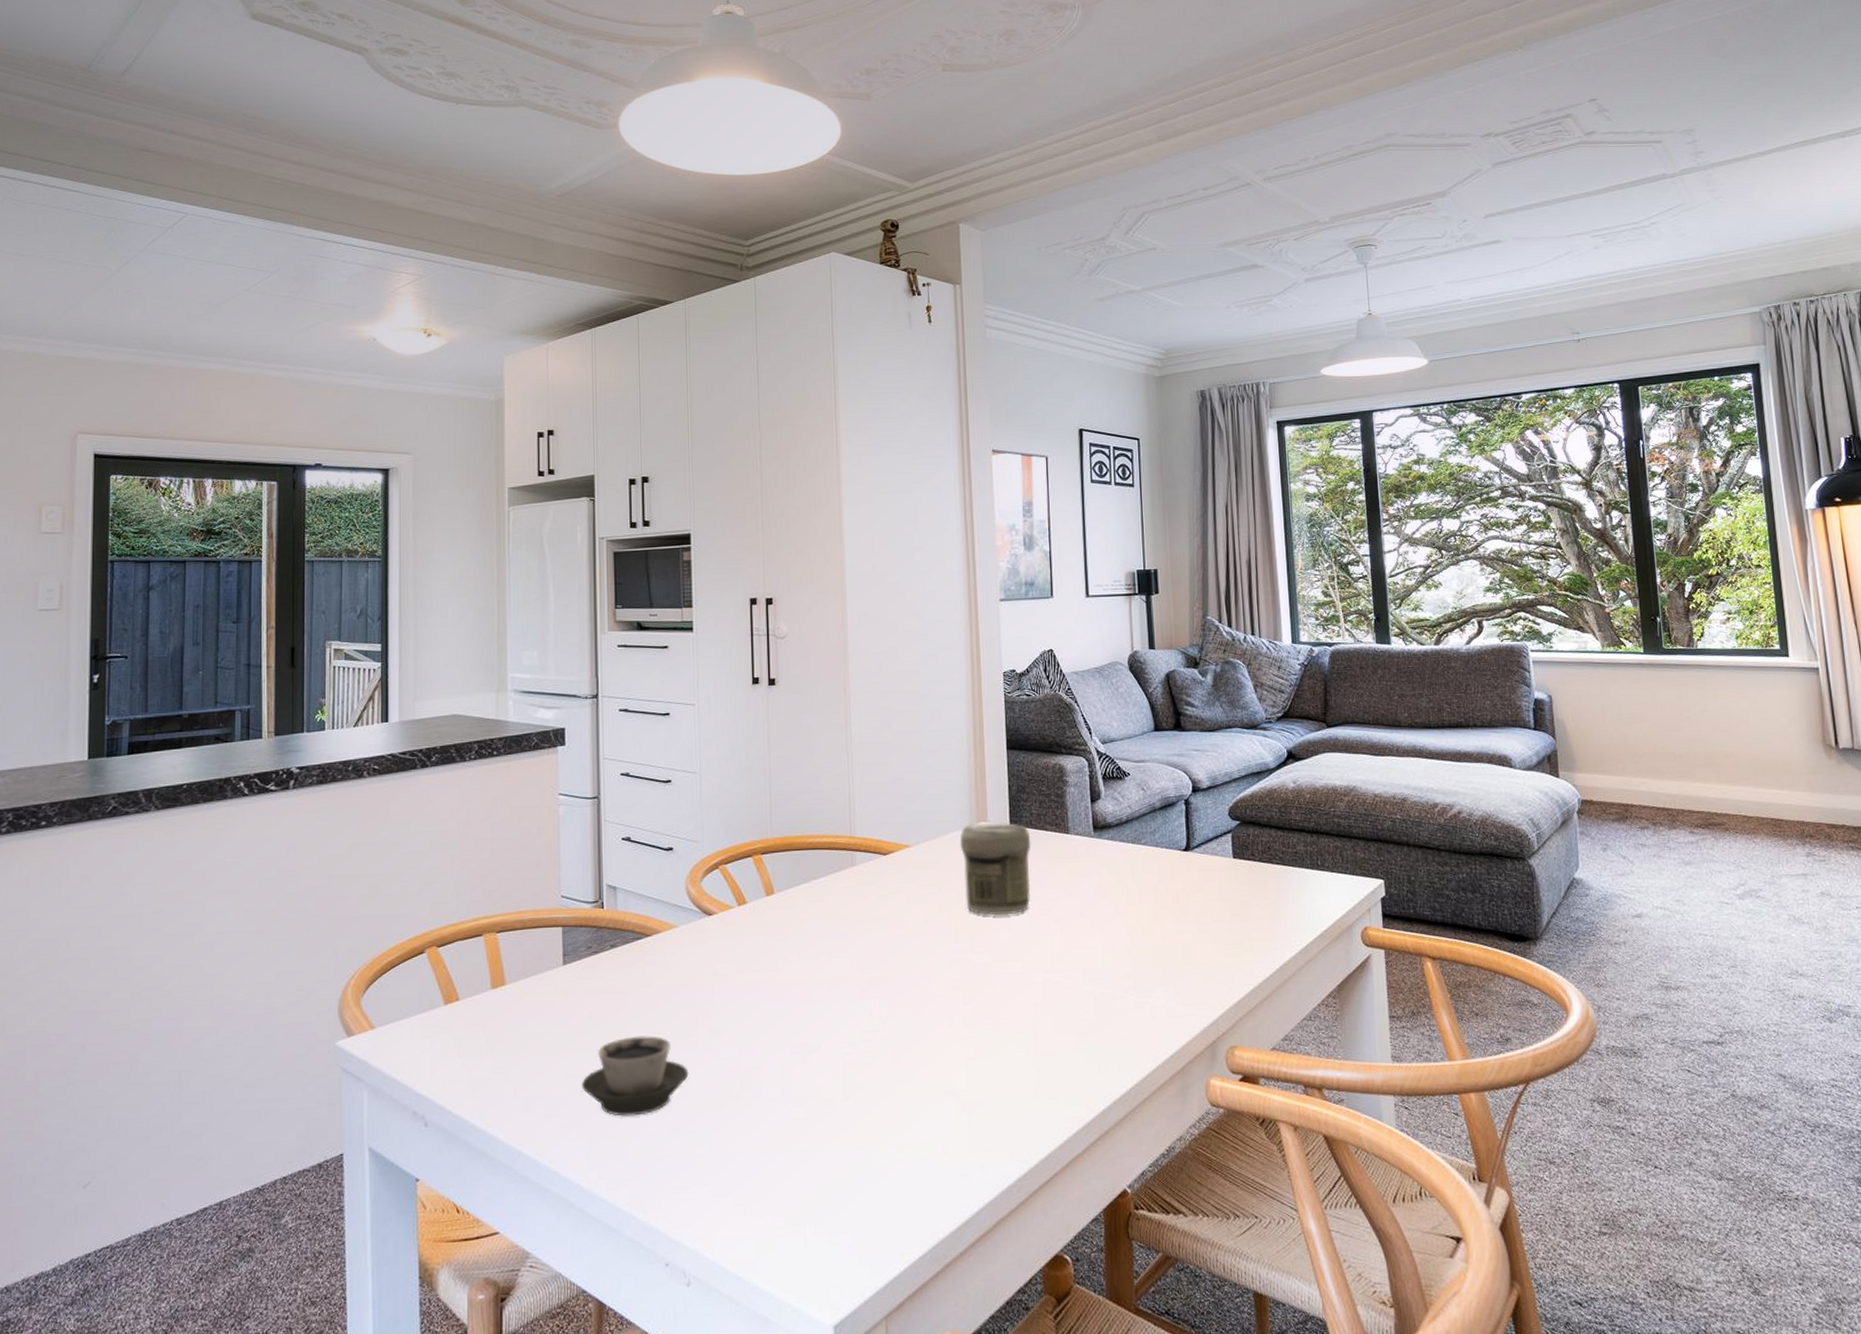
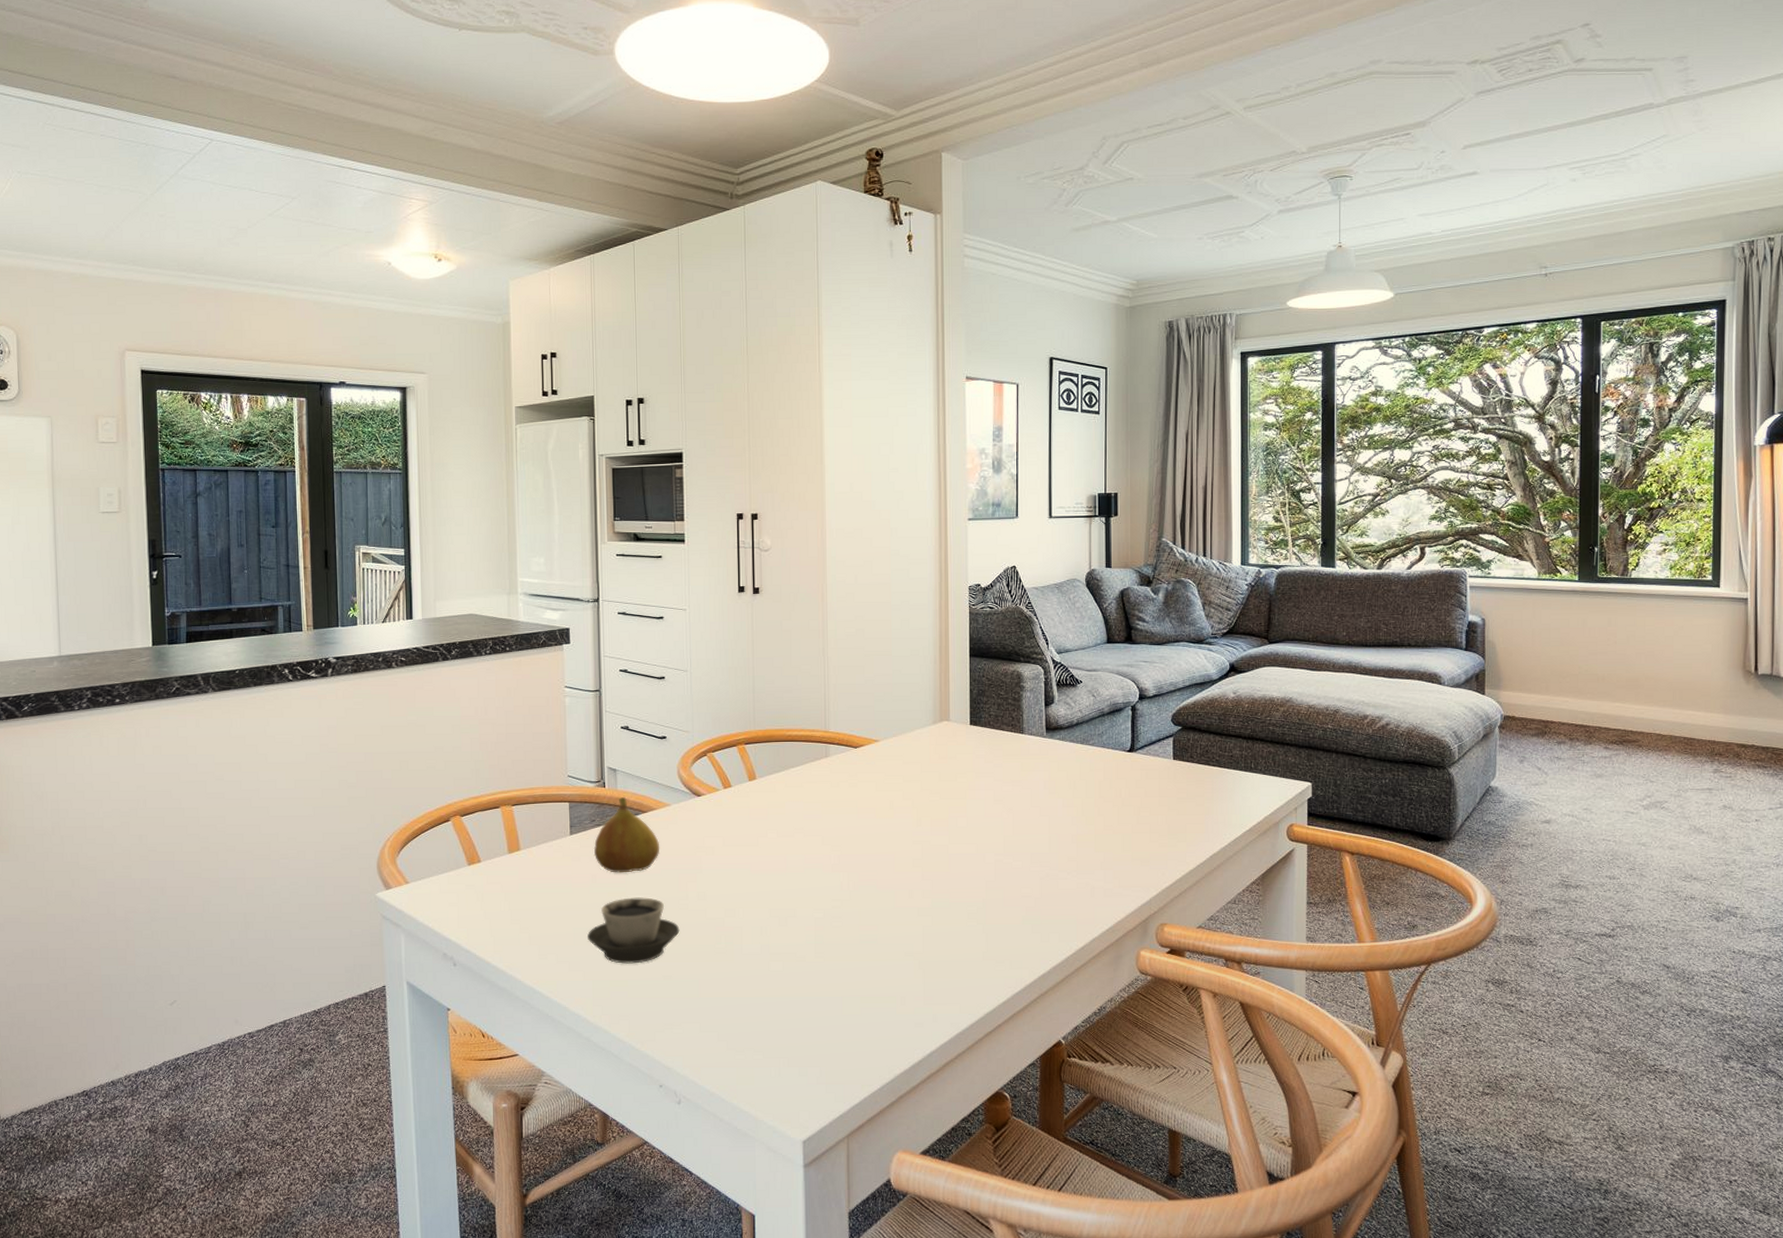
fruit: none [589,919,666,1008] -> present [593,797,660,873]
jar: present [960,822,1031,916] -> none [924,722,989,804]

